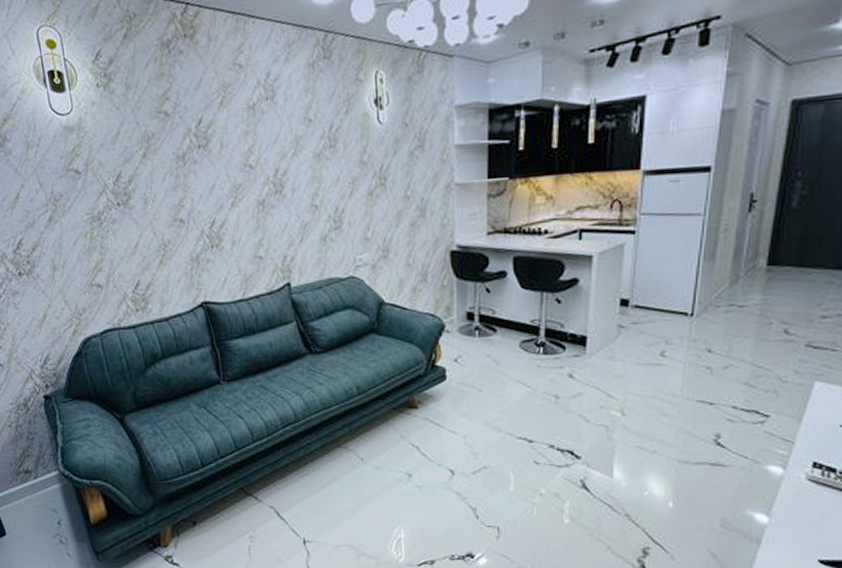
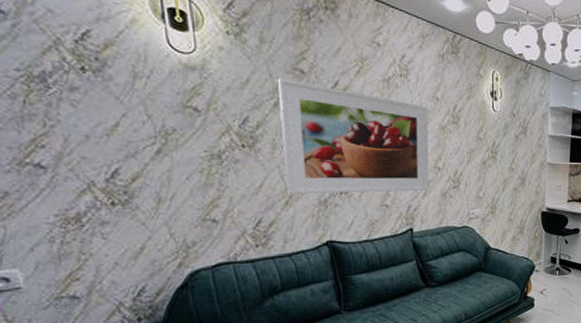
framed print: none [145,124,307,252] -> present [278,78,429,194]

